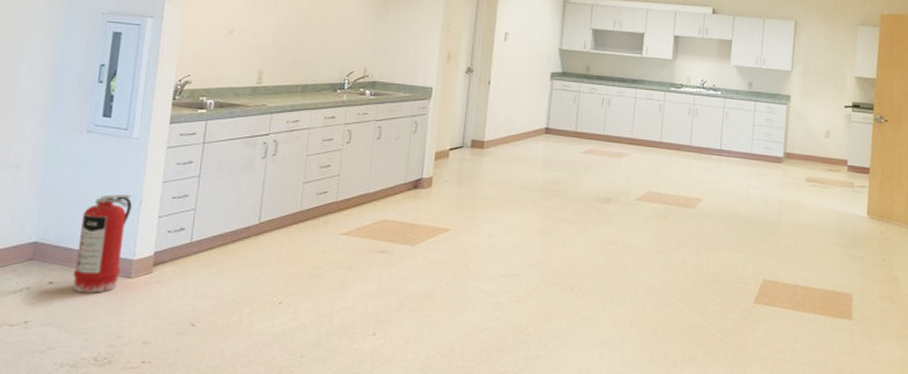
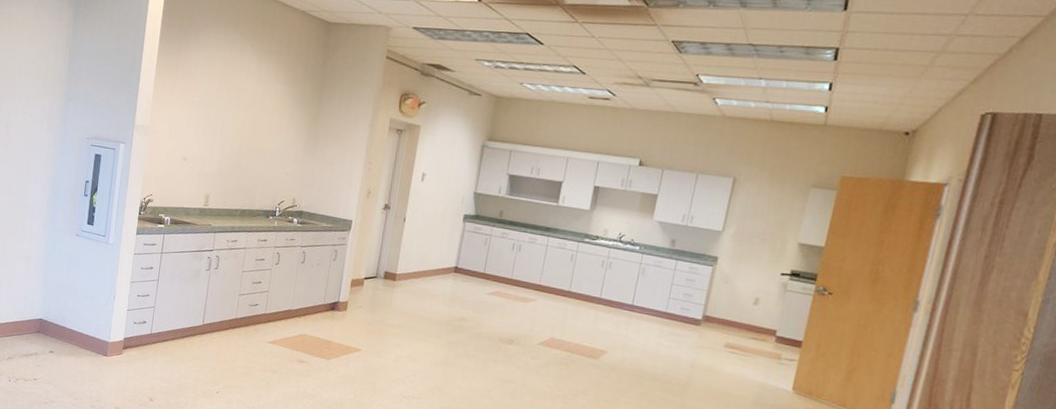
fire extinguisher: present [73,194,132,293] -> none [66,287,108,365]

